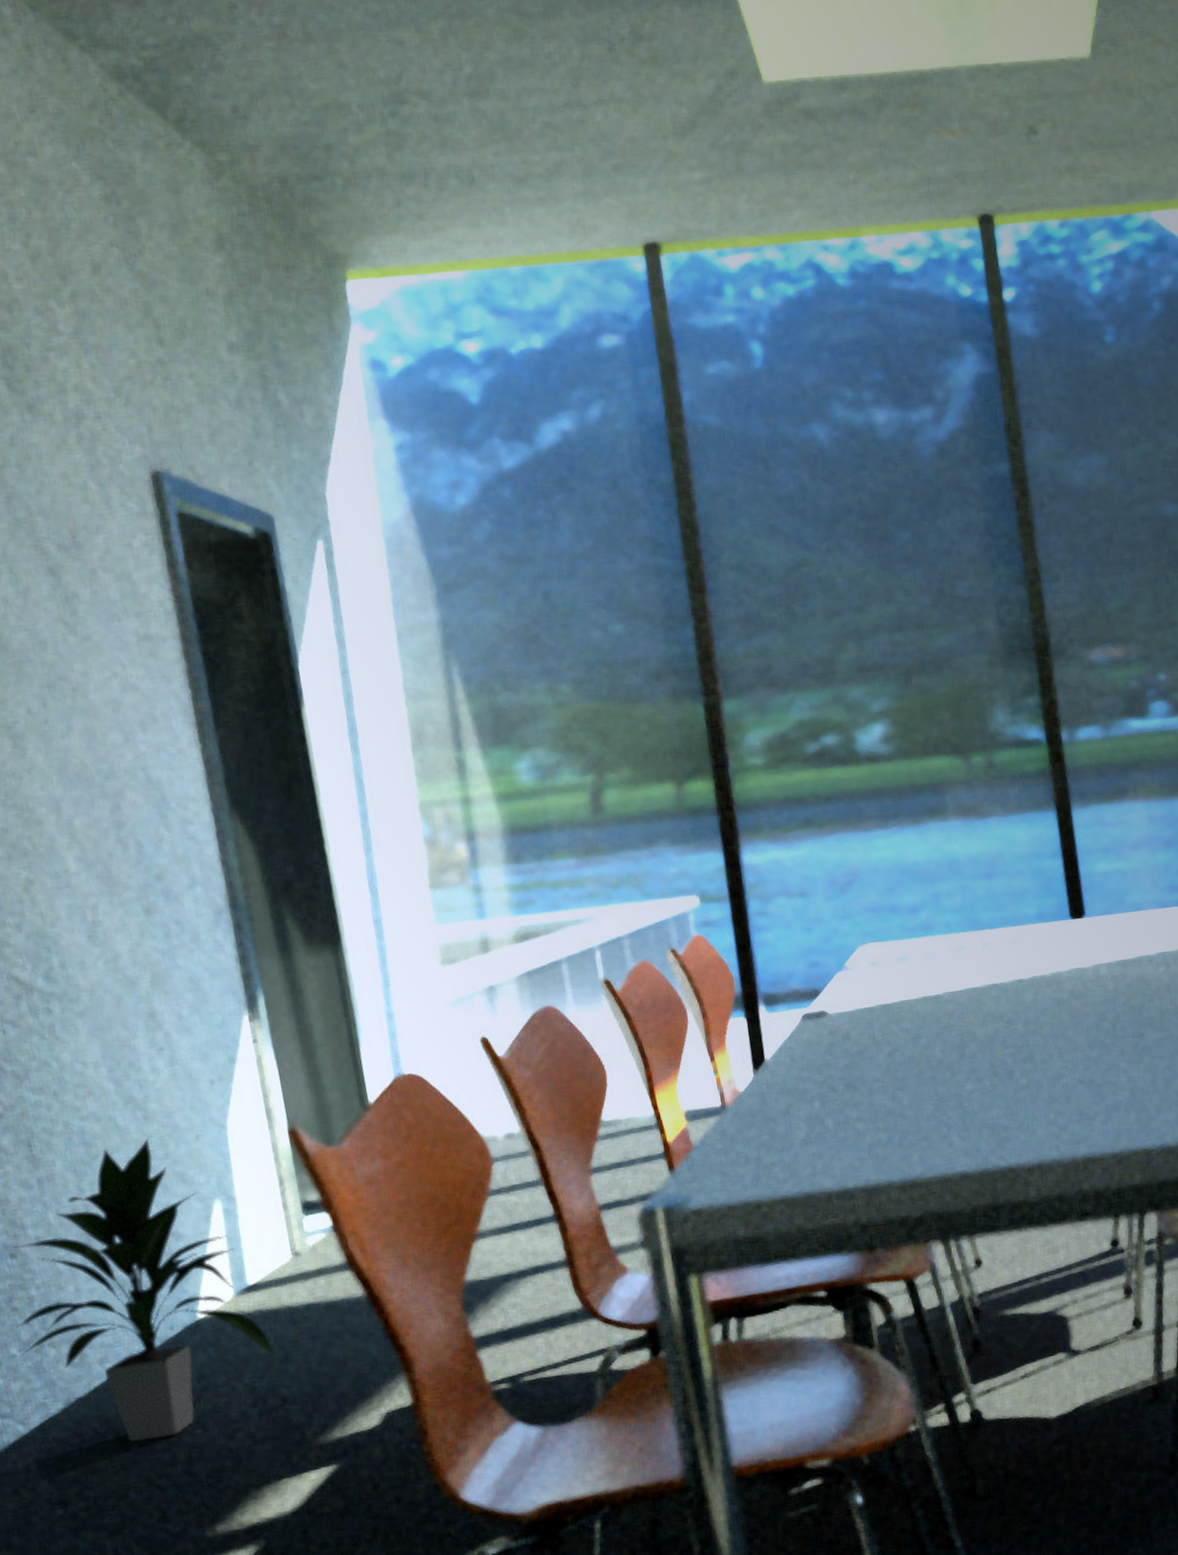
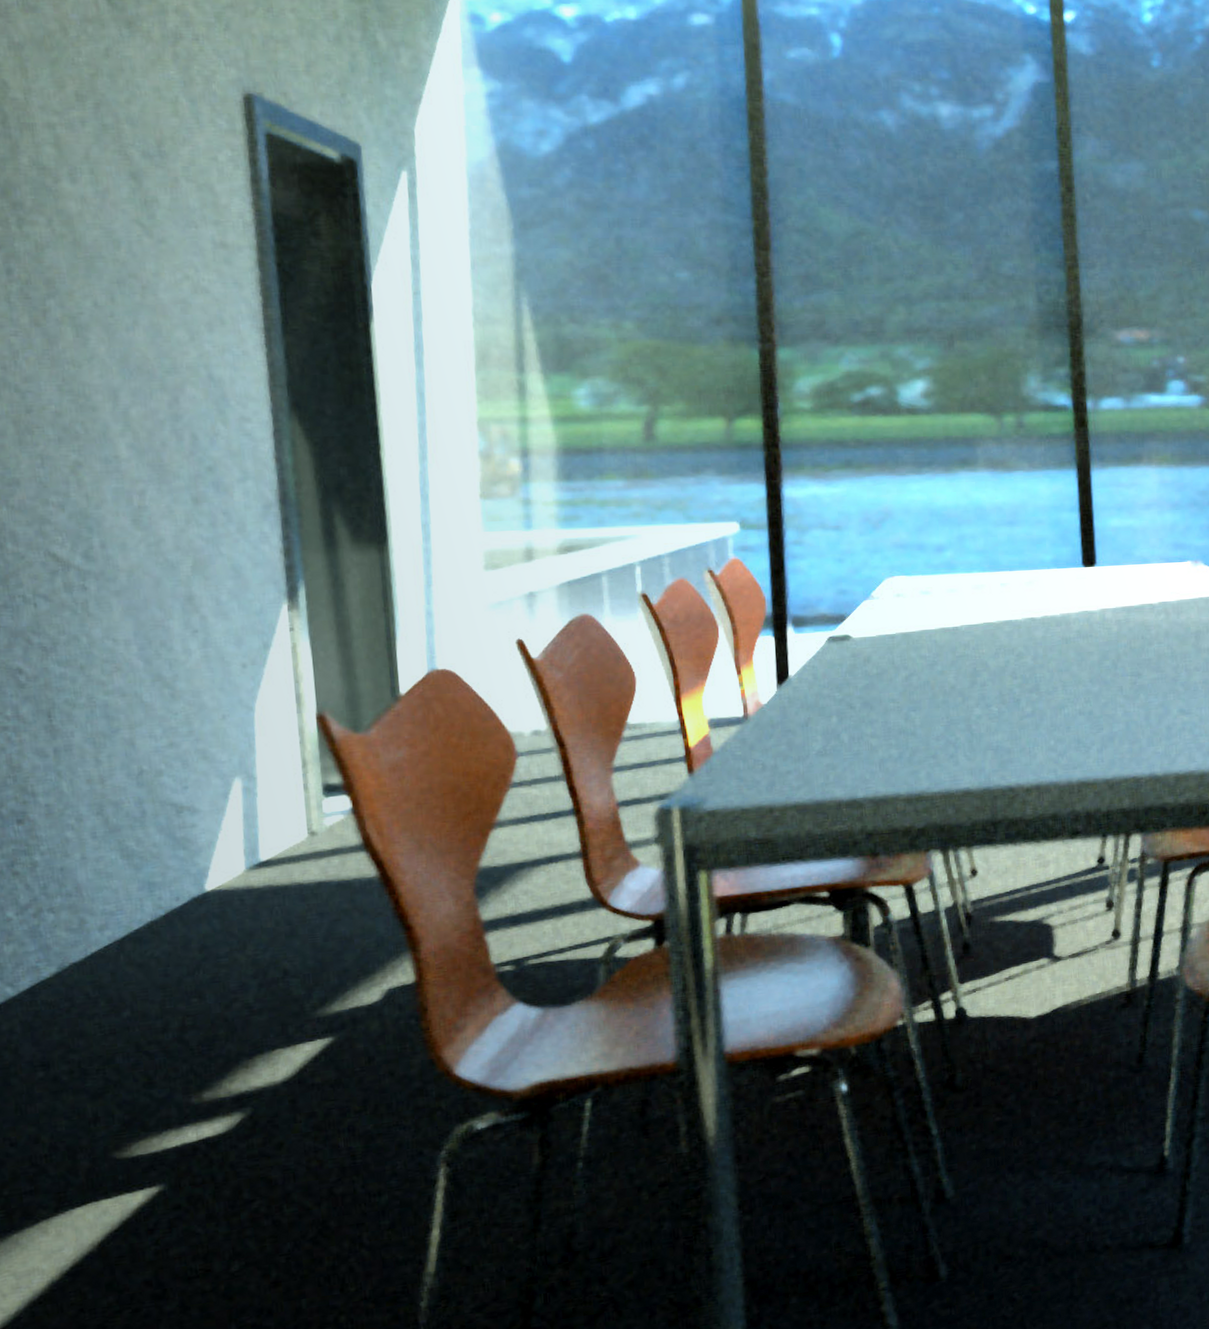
indoor plant: present [14,1138,277,1442] -> none [15,715,283,1008]

